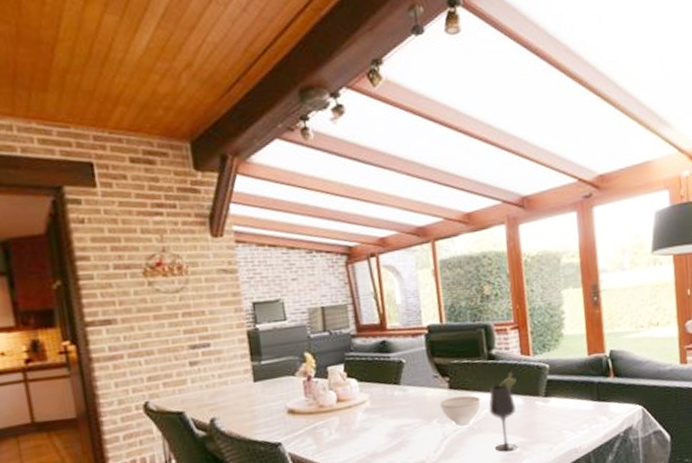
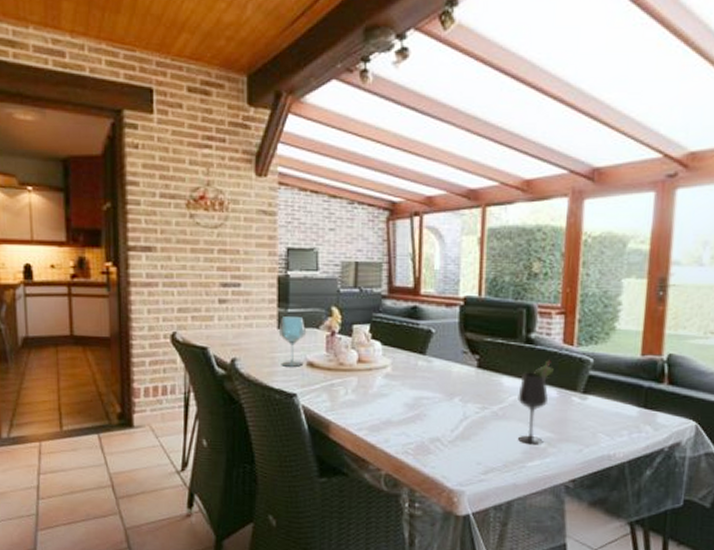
wine glass: none [254,366,284,418] -> present [278,315,307,367]
bowl: present [439,395,481,427] -> none [464,376,511,409]

